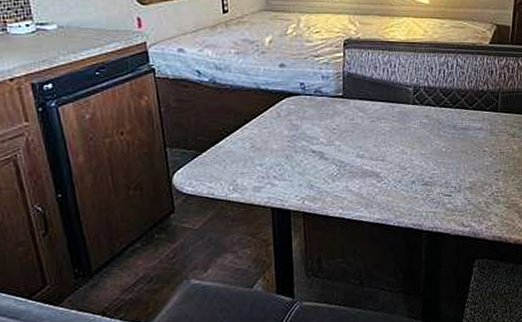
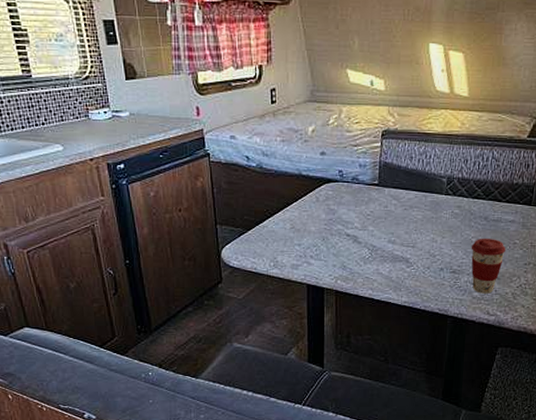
coffee cup: none [441,147,475,205] -> present [471,238,506,294]

